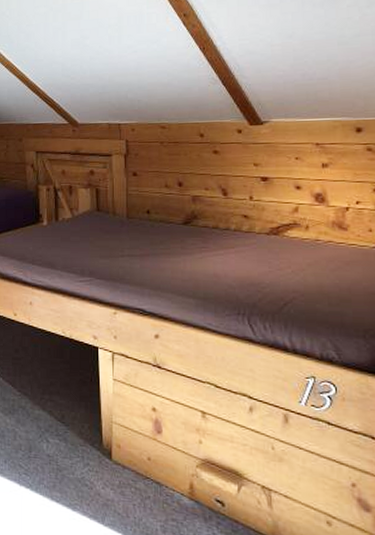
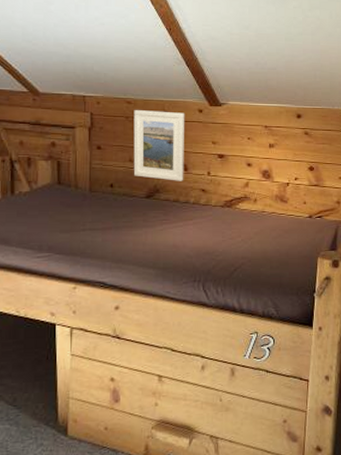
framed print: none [168,134,224,207] -> present [133,110,184,181]

